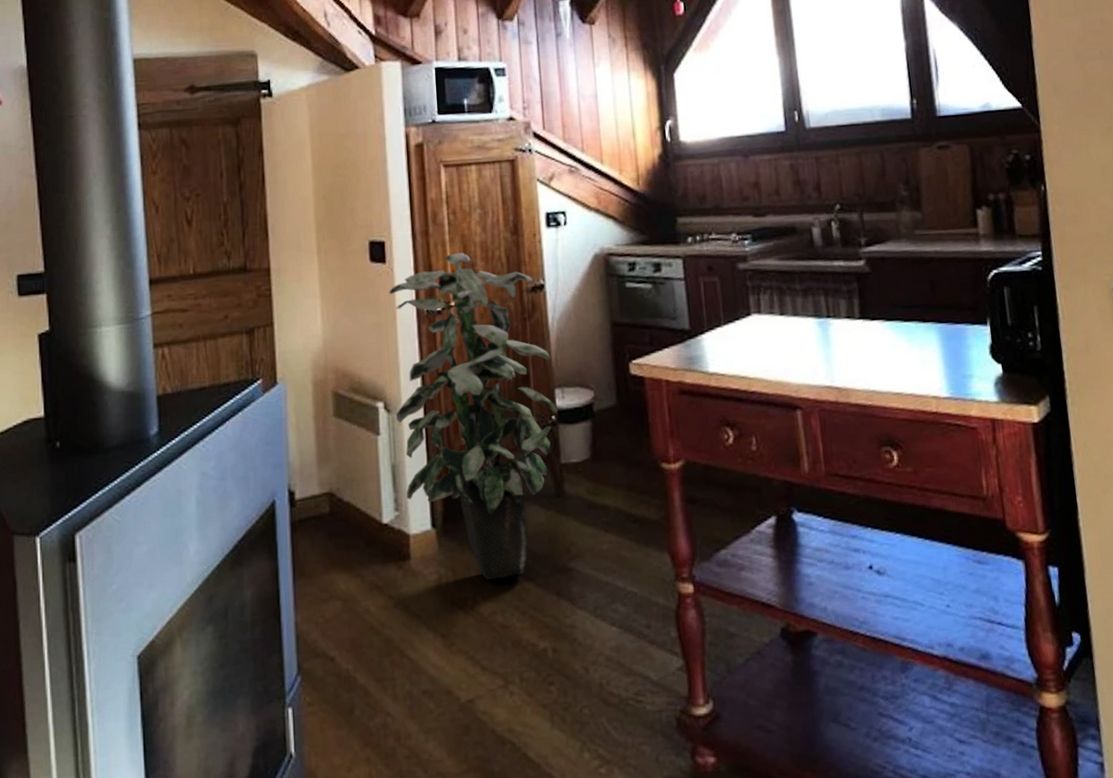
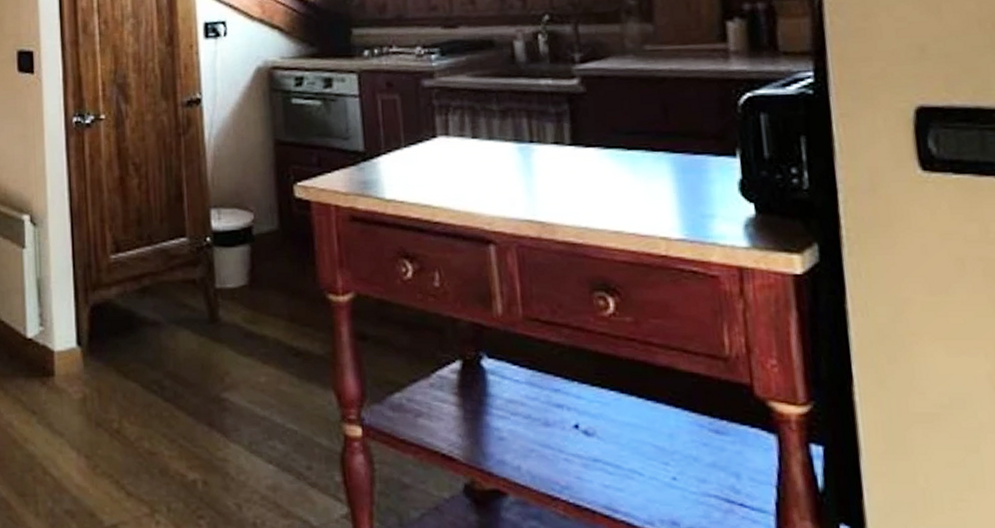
indoor plant: present [388,252,558,580] -> none [36,63,214,404]

